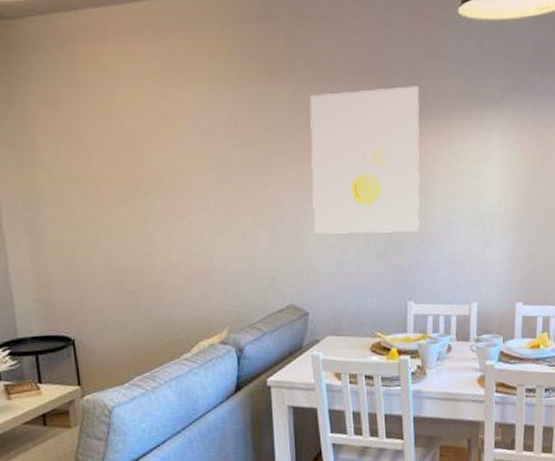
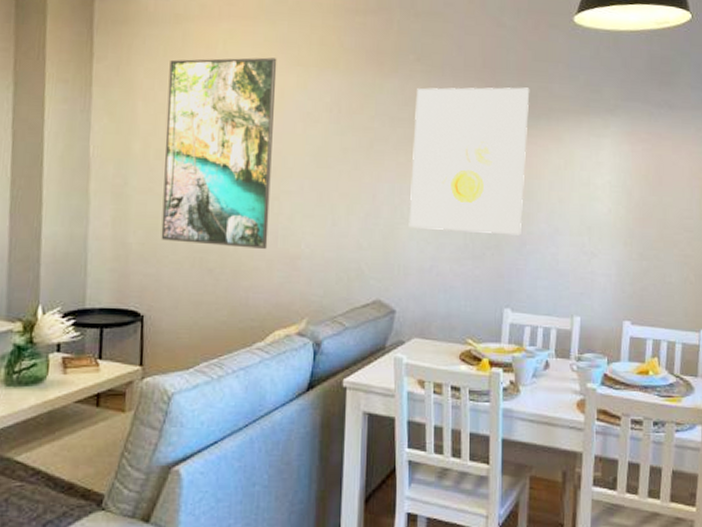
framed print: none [61,75,183,268] -> present [161,57,277,249]

